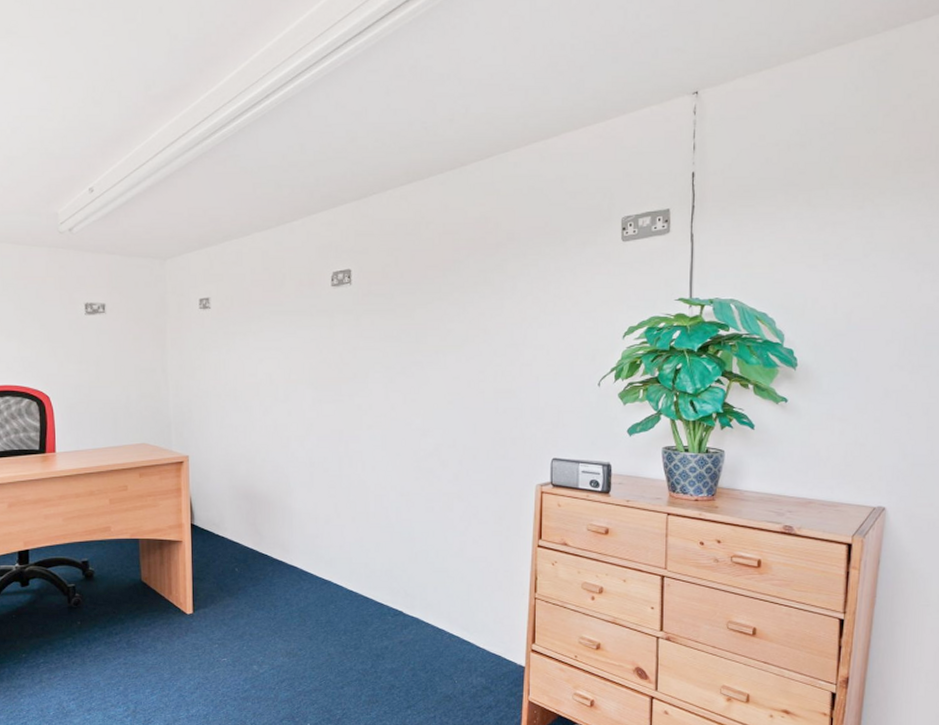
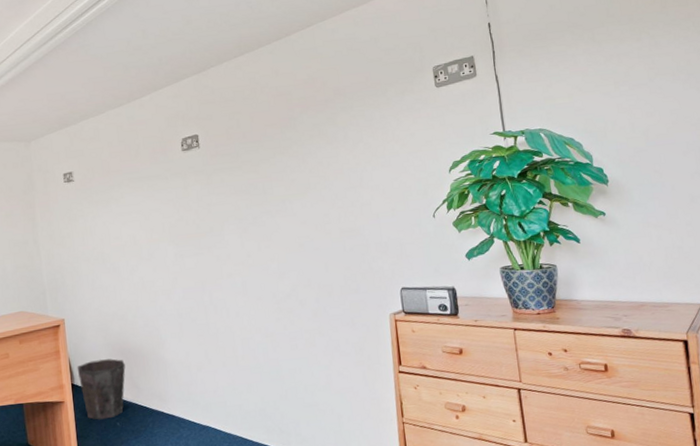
waste bin: none [198,502,249,564] -> present [77,358,126,420]

